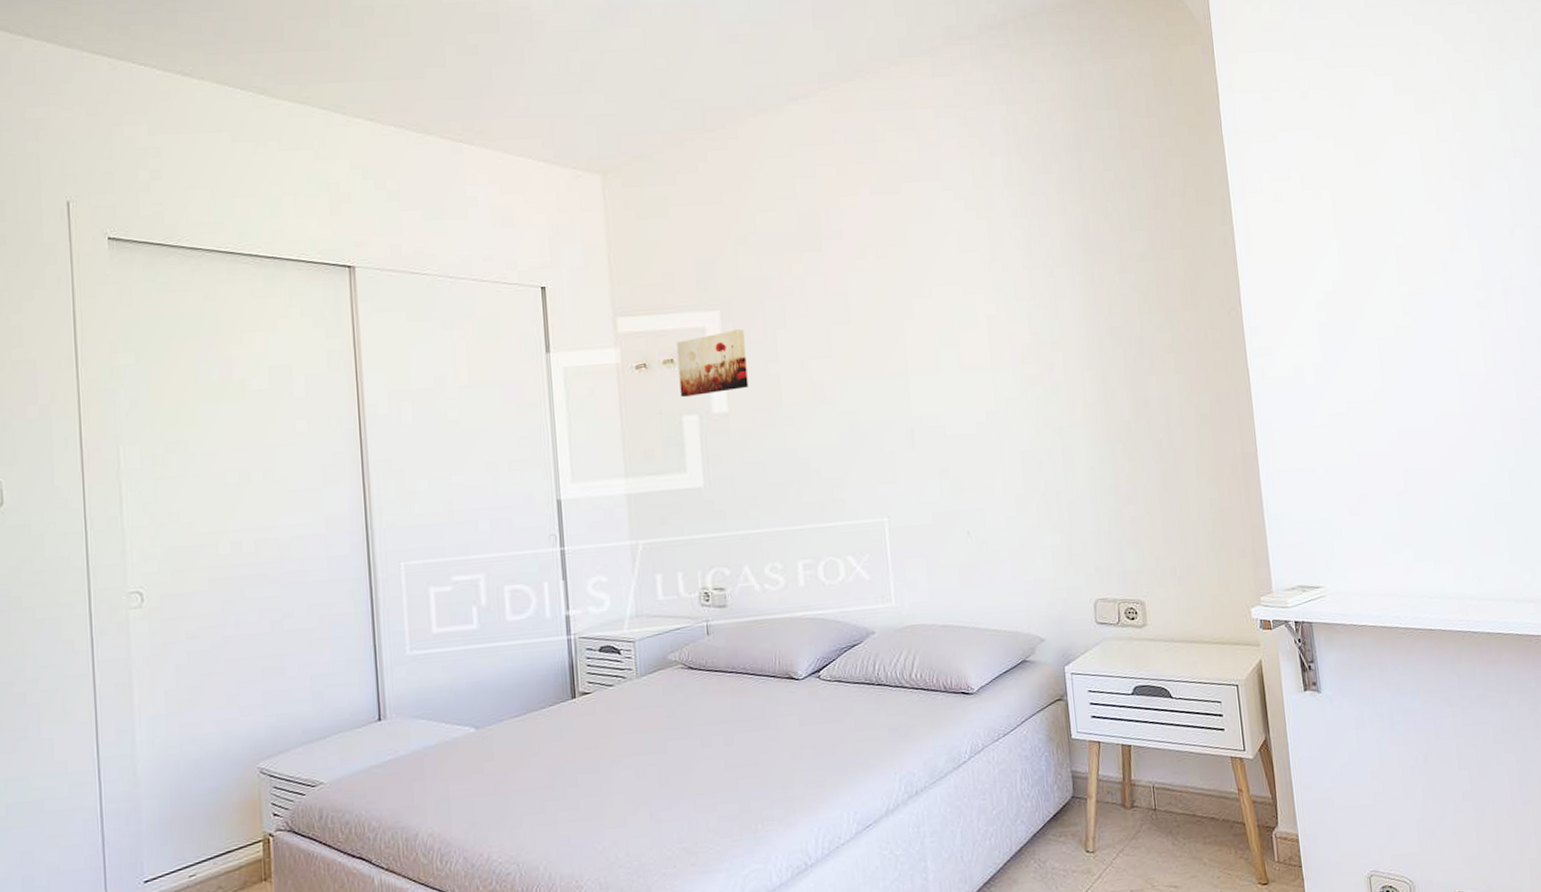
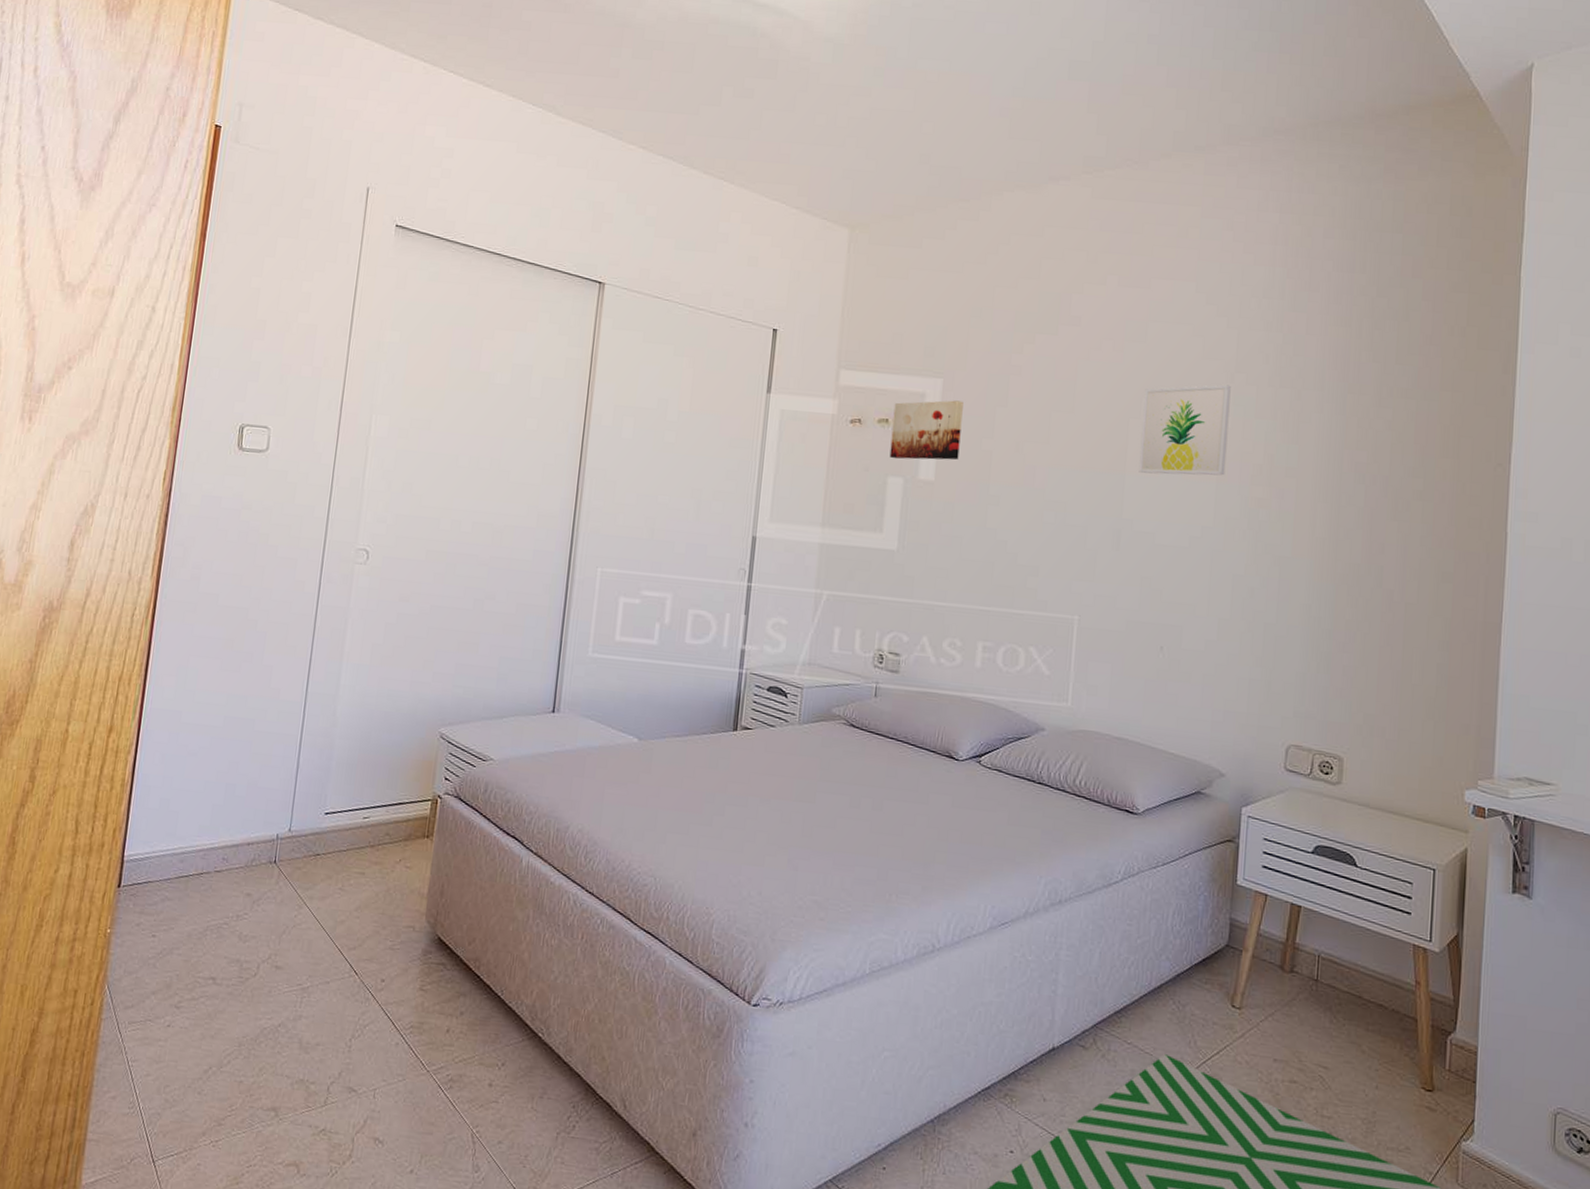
wall art: none [912,274,998,370] -> present [1138,384,1231,476]

